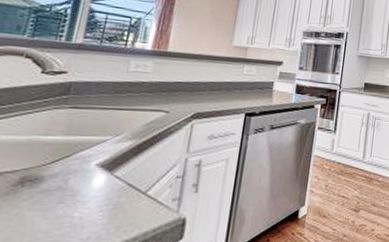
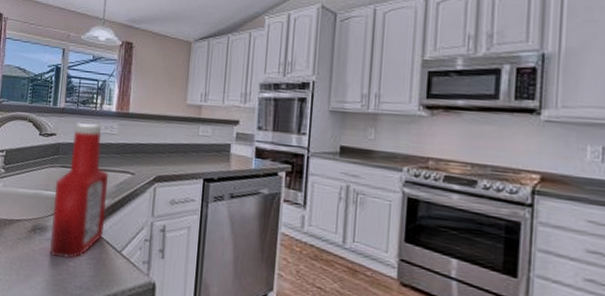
ketchup bottle: none [43,59,136,210] -> present [49,122,108,259]

